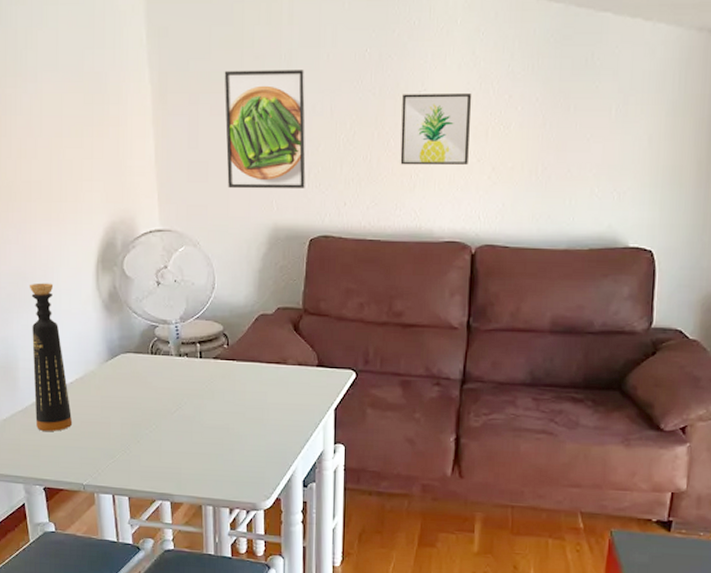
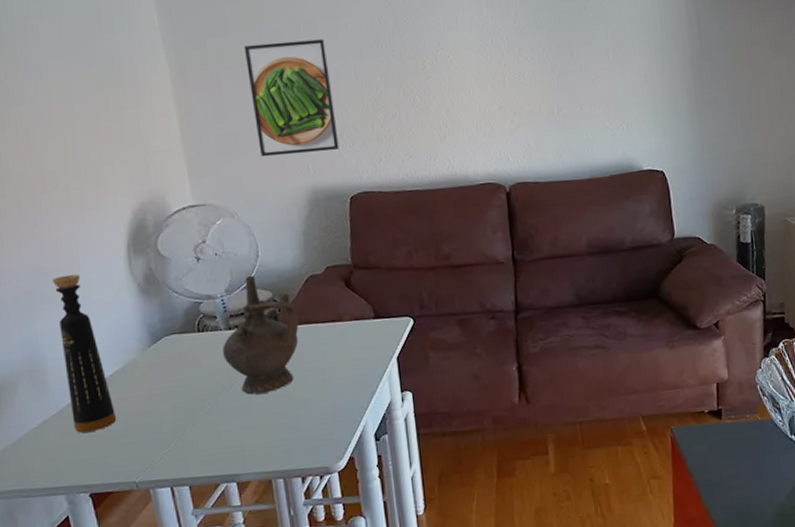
ceremonial vessel: none [172,307,244,423] -> present [222,276,299,395]
wall art: present [400,94,472,166] -> none [421,49,491,119]

